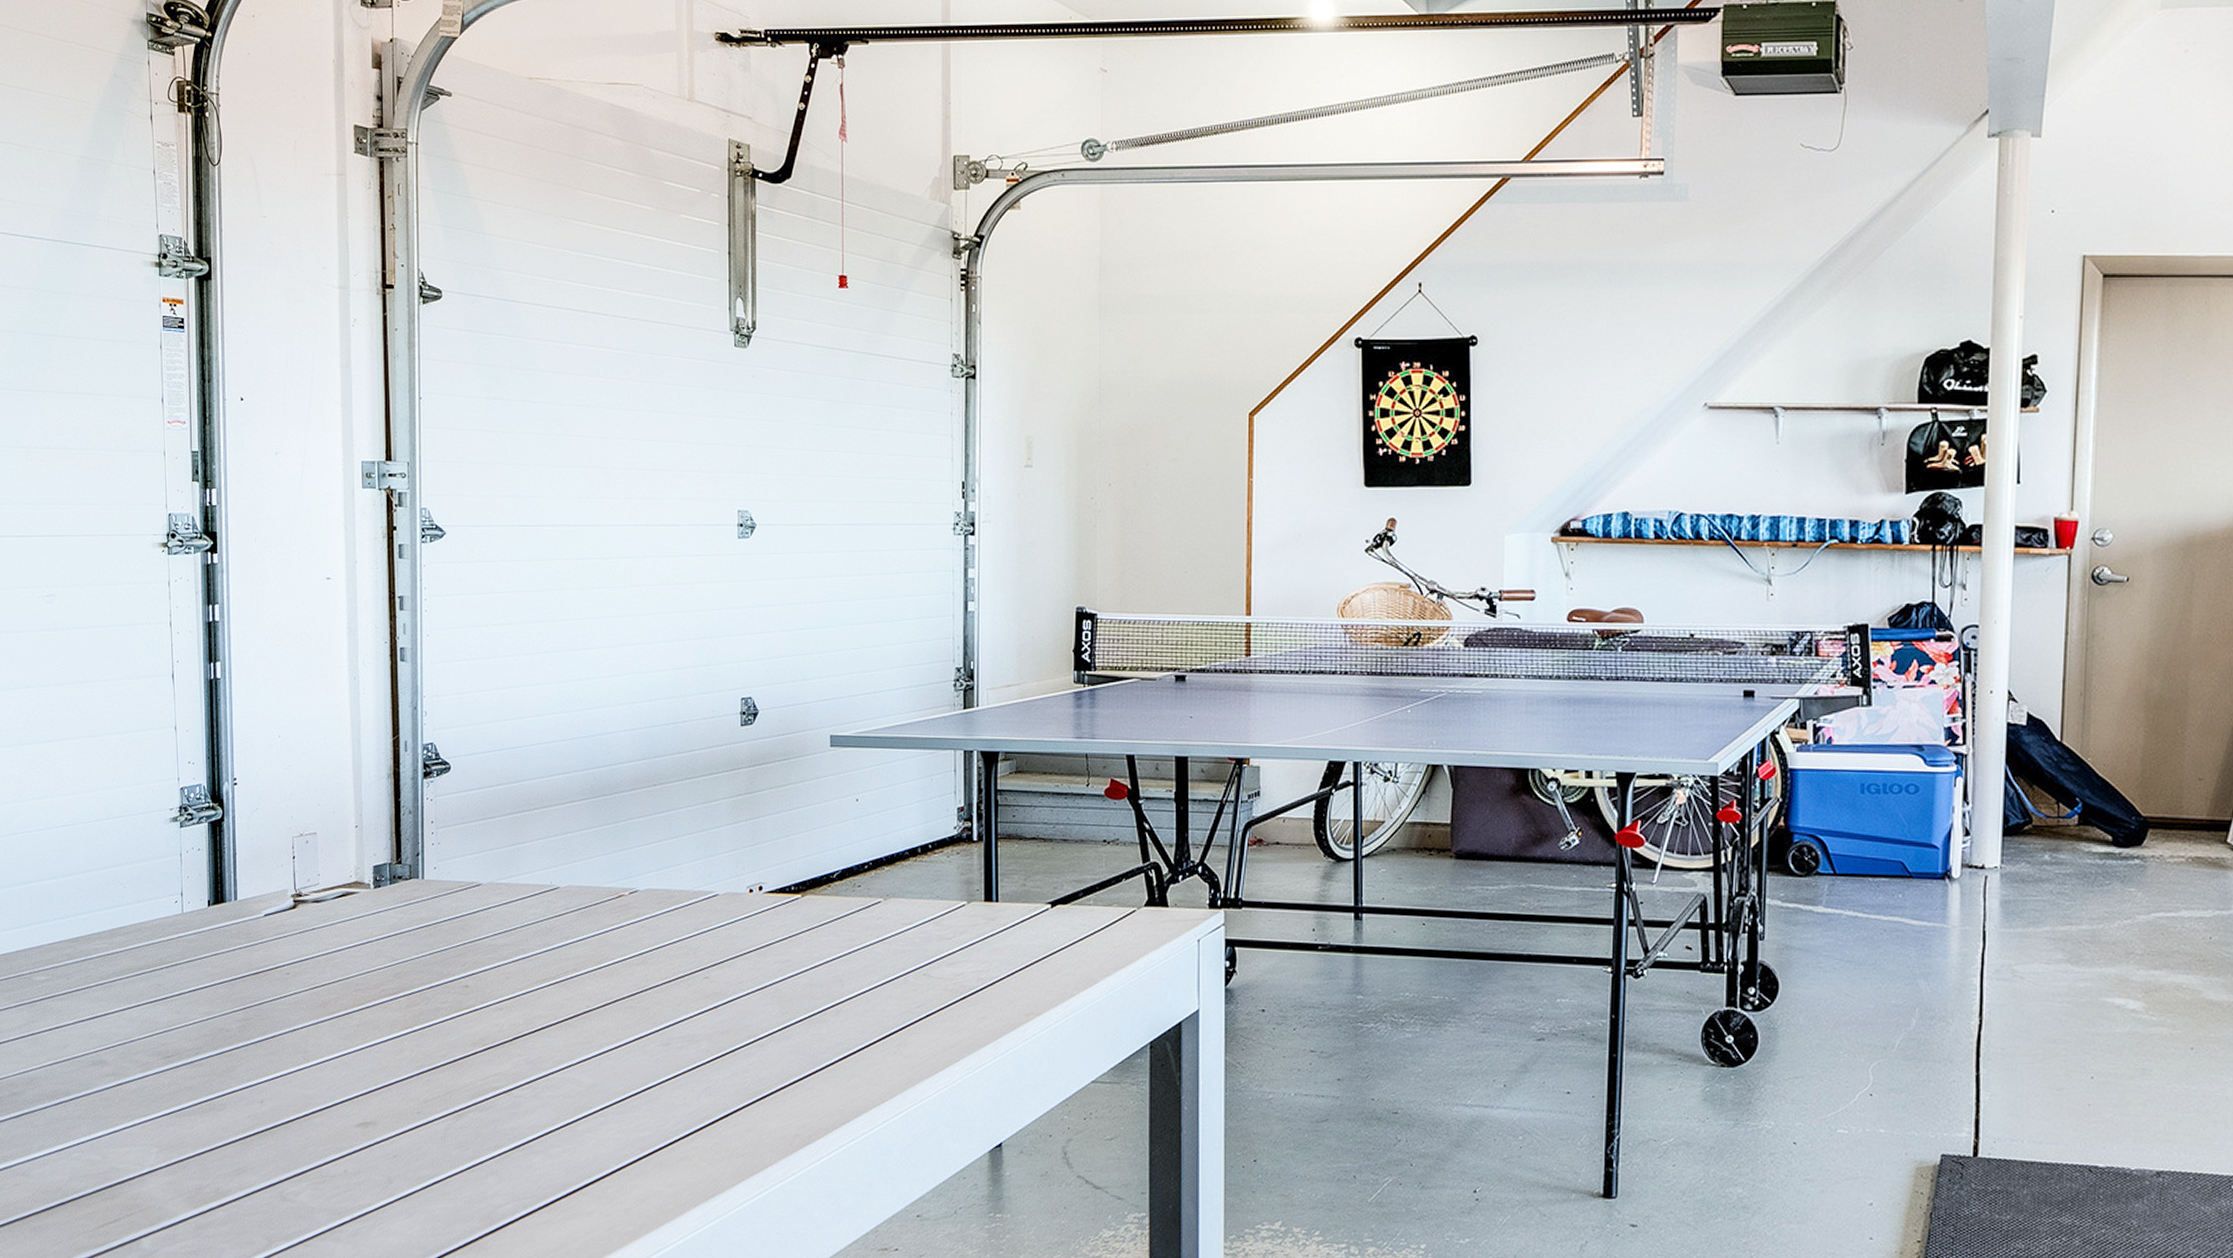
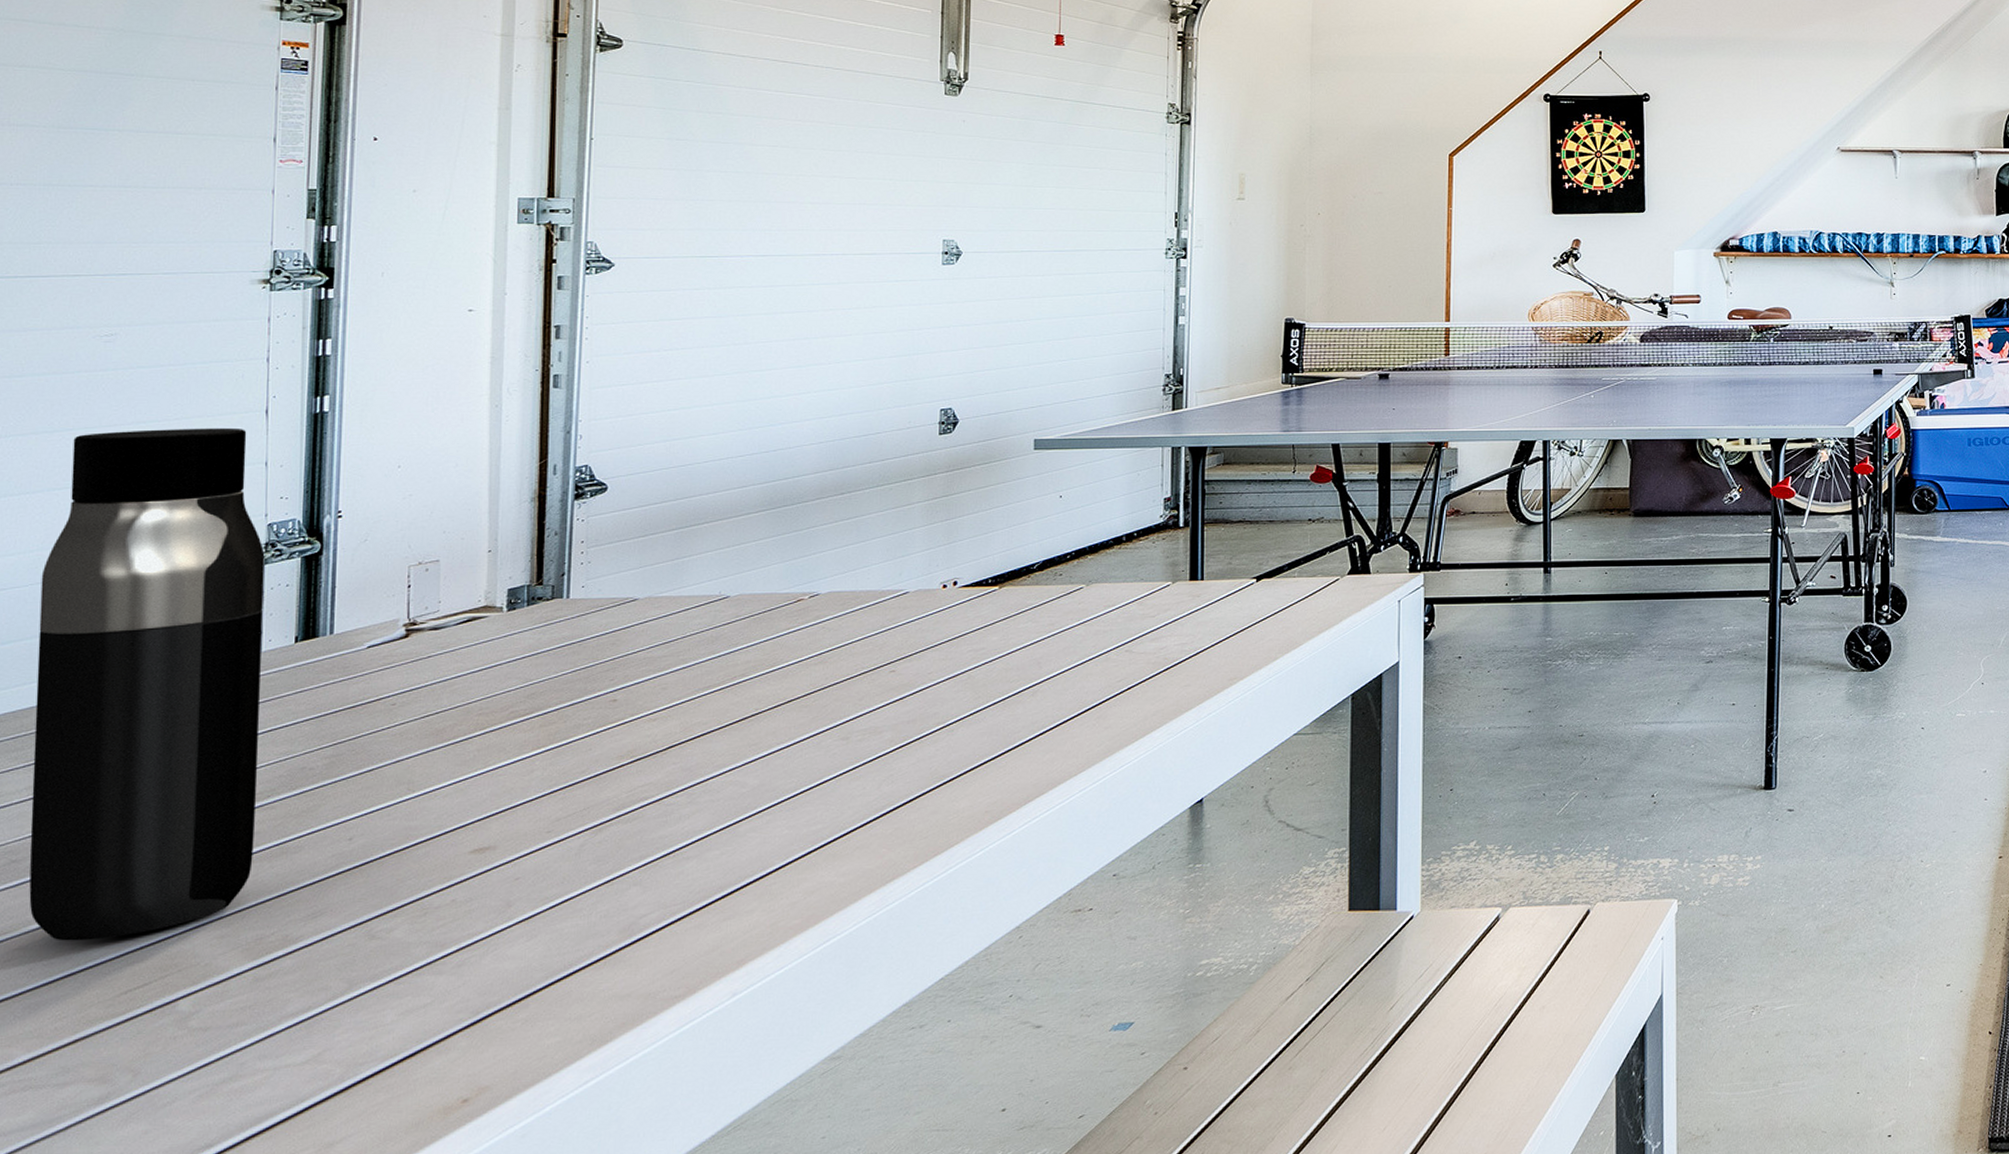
water bottle: none [15,690,189,1174] -> present [29,427,265,941]

